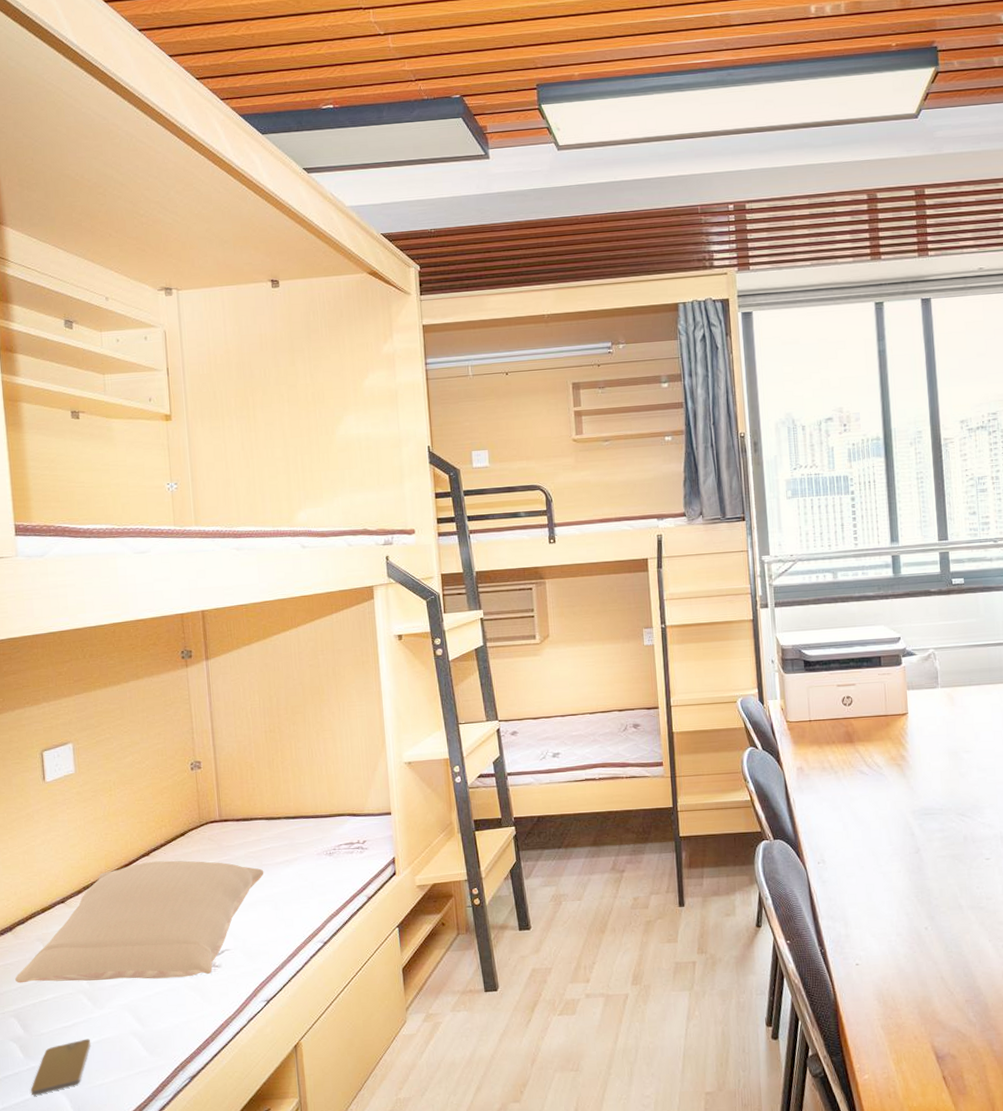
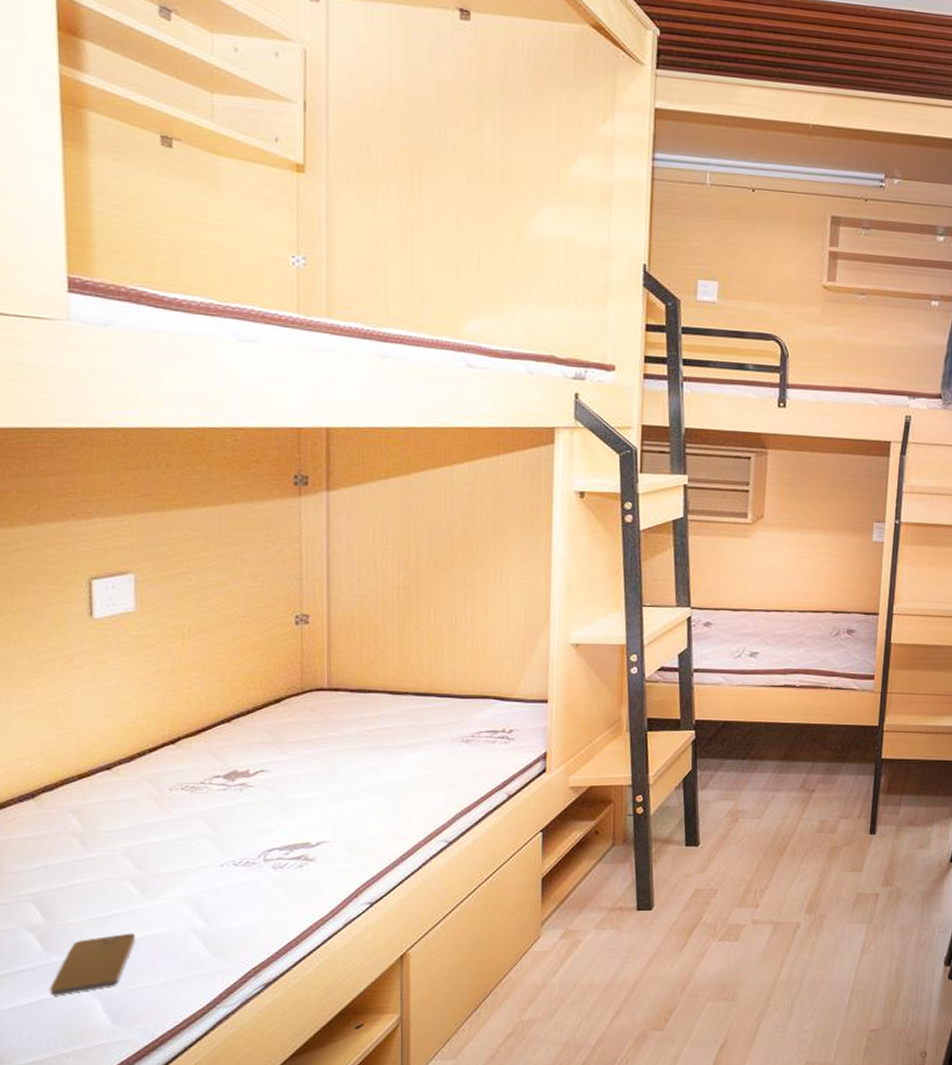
pillow: present [15,860,264,984] -> none [36,730,381,870]

